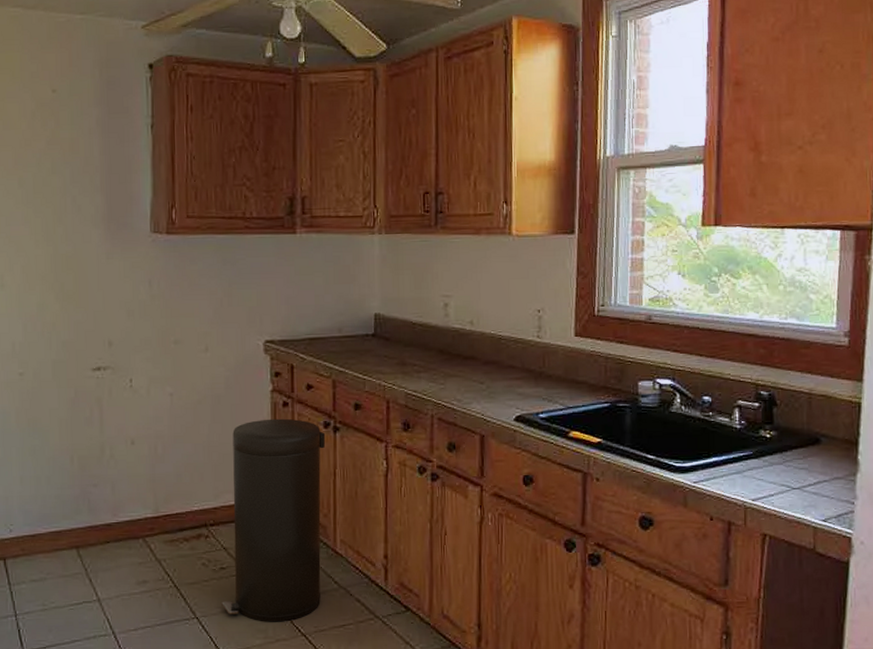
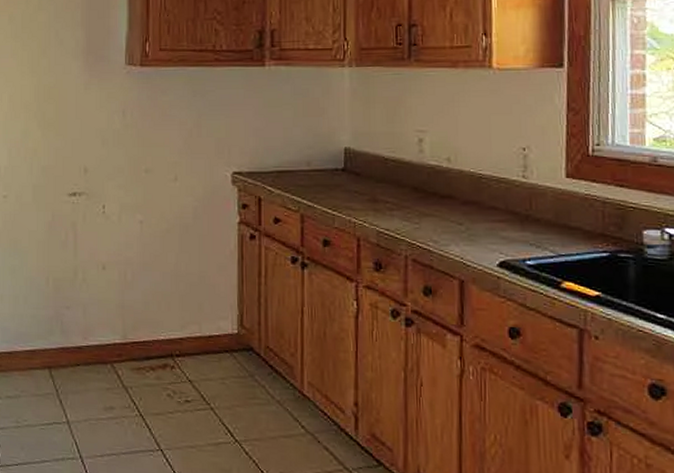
pedal bin: present [222,418,326,622] -> none [186,251,293,464]

